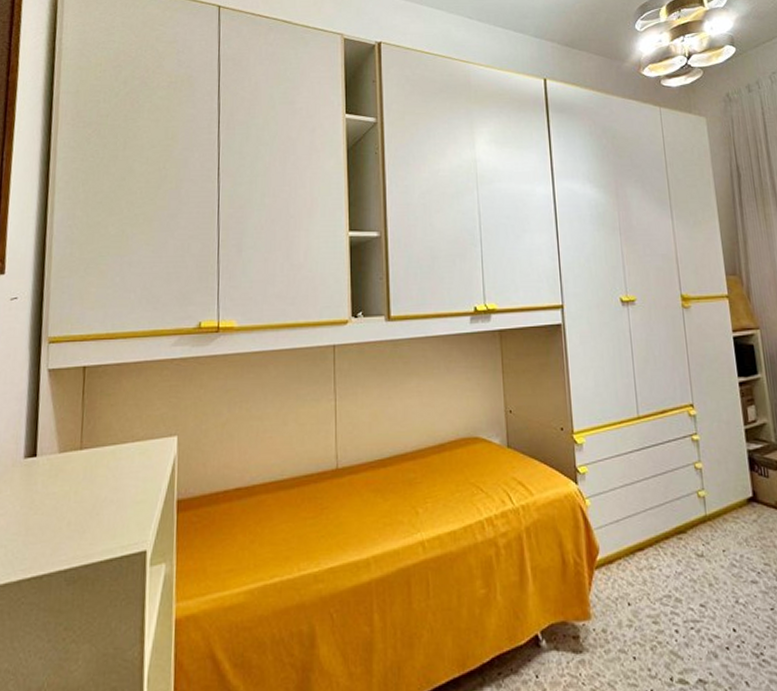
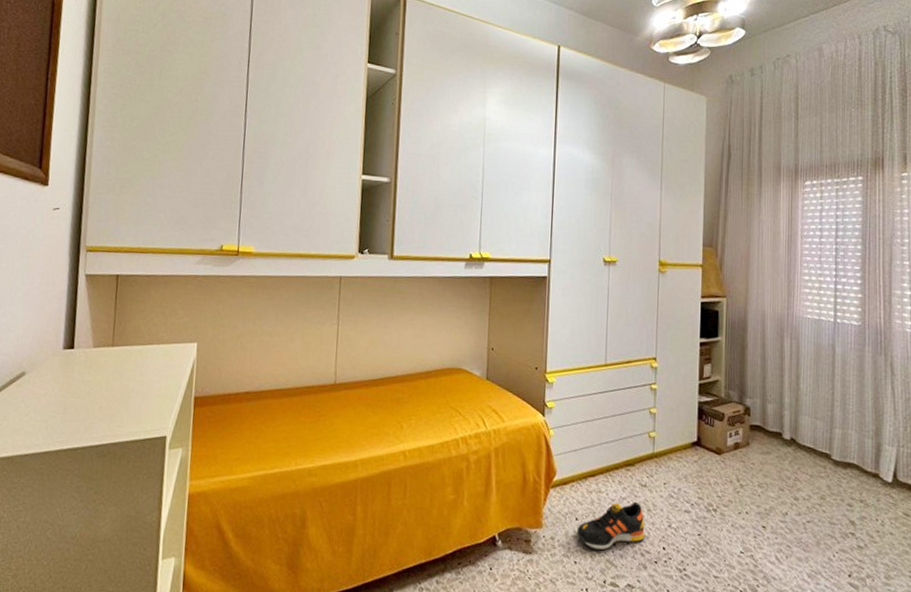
shoe: none [631,576,710,641] -> present [576,501,645,551]

